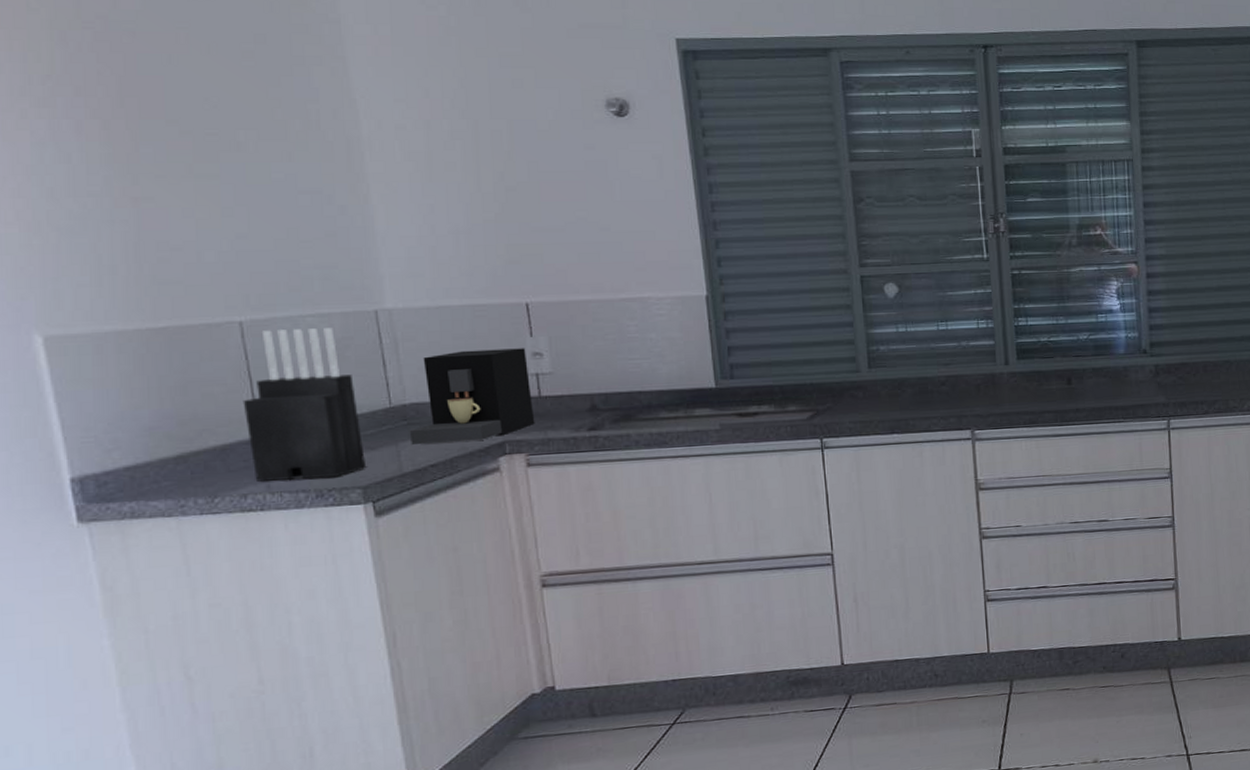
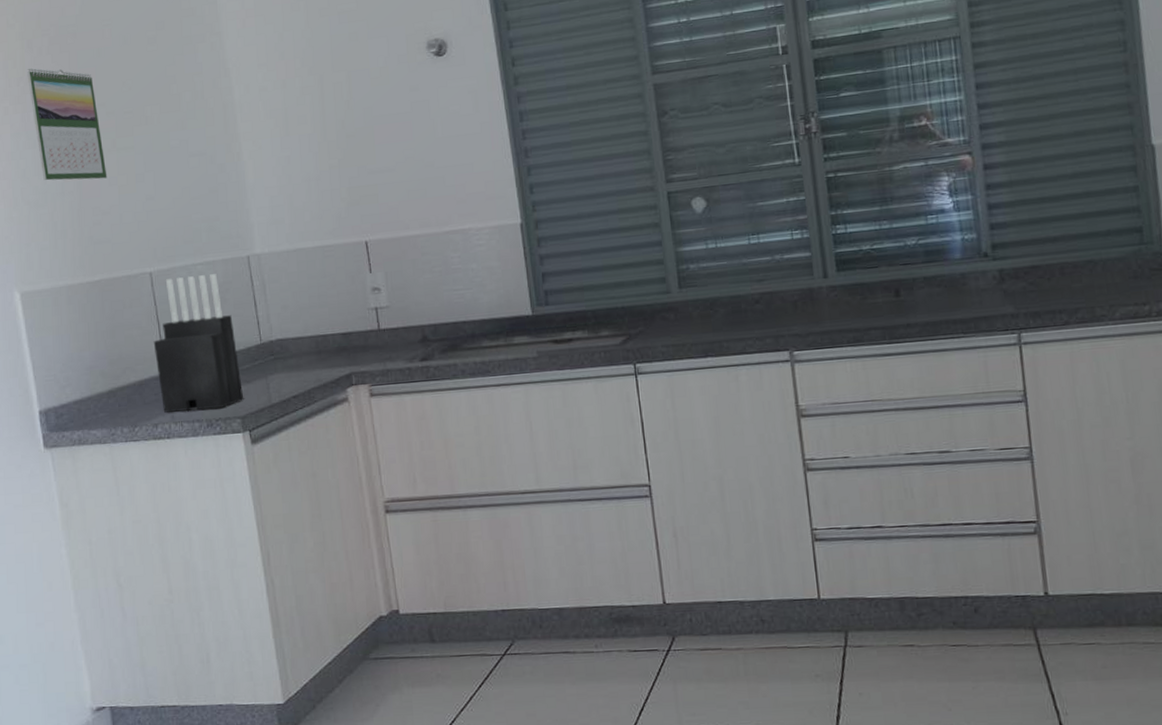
calendar: none [57,65,180,209] -> present [27,67,108,181]
coffee maker: present [409,348,535,444] -> none [275,284,376,377]

